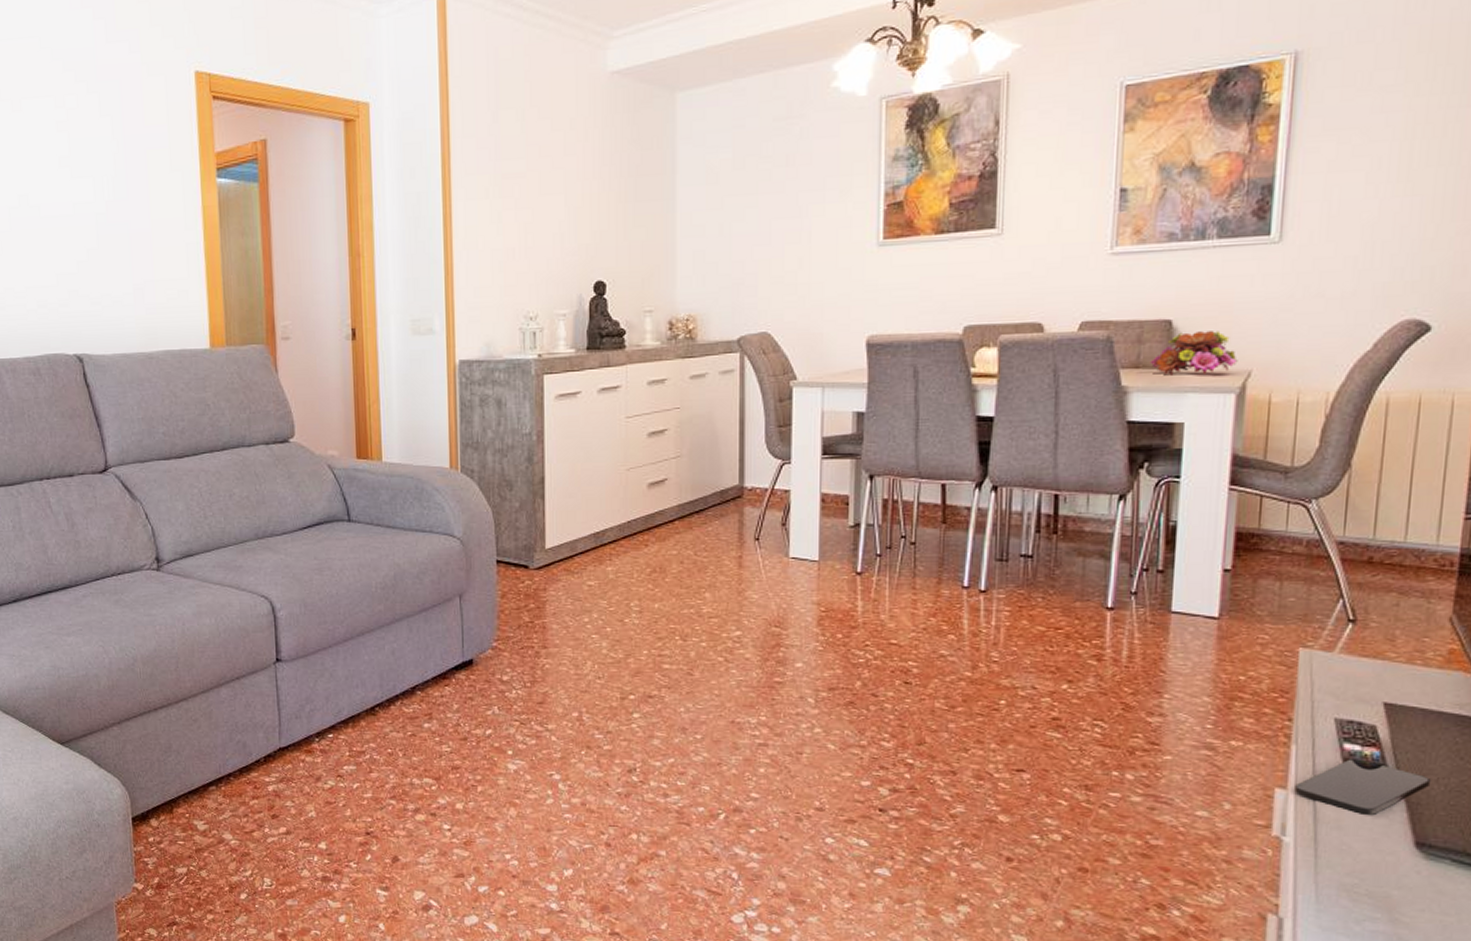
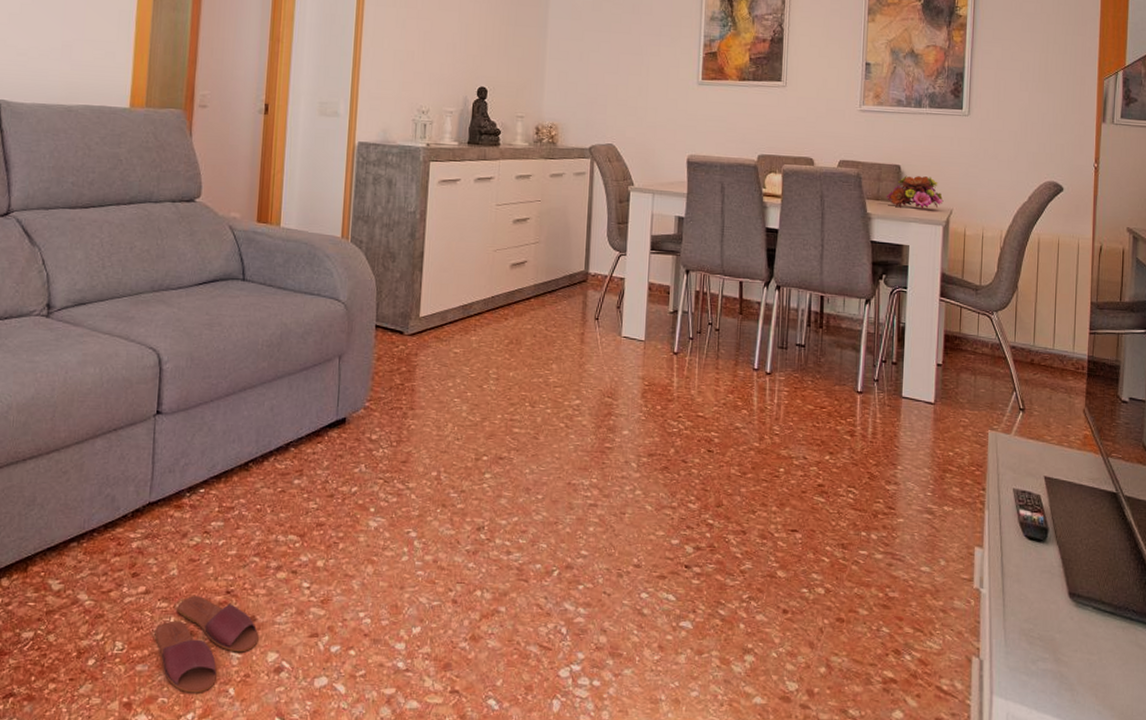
slippers: none [300,835,403,927] -> present [154,595,259,693]
smartphone: present [1294,759,1430,815] -> none [988,522,1076,569]

